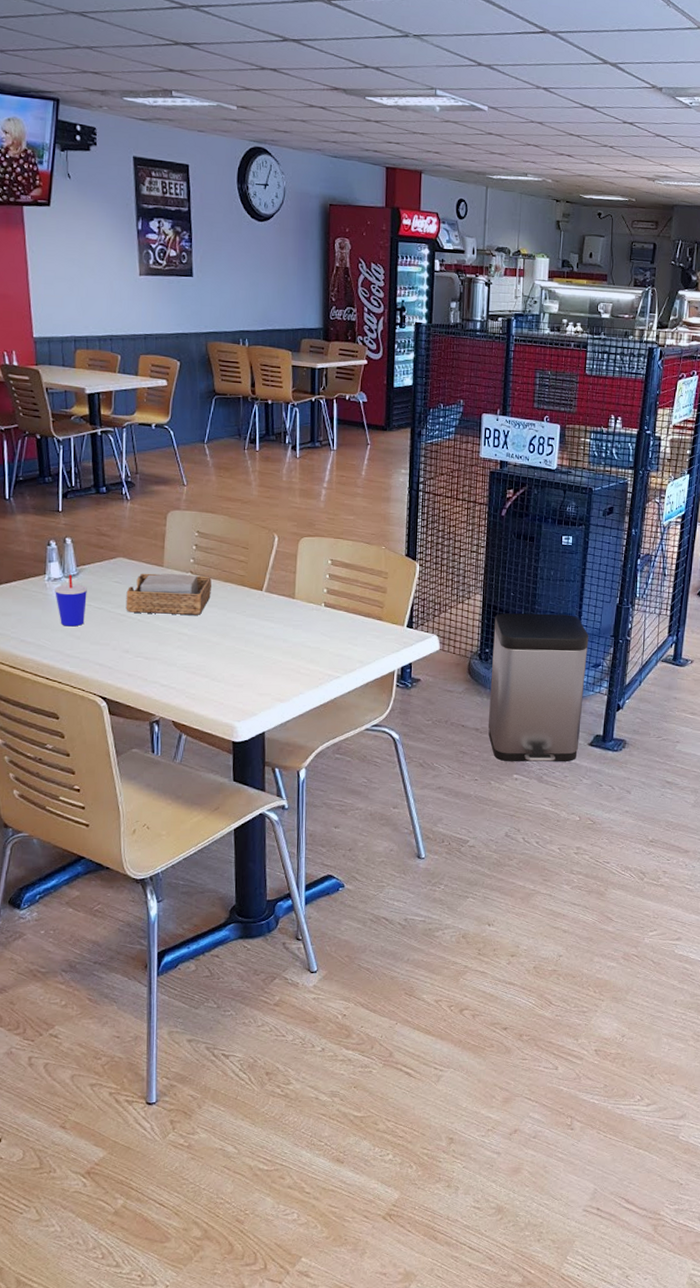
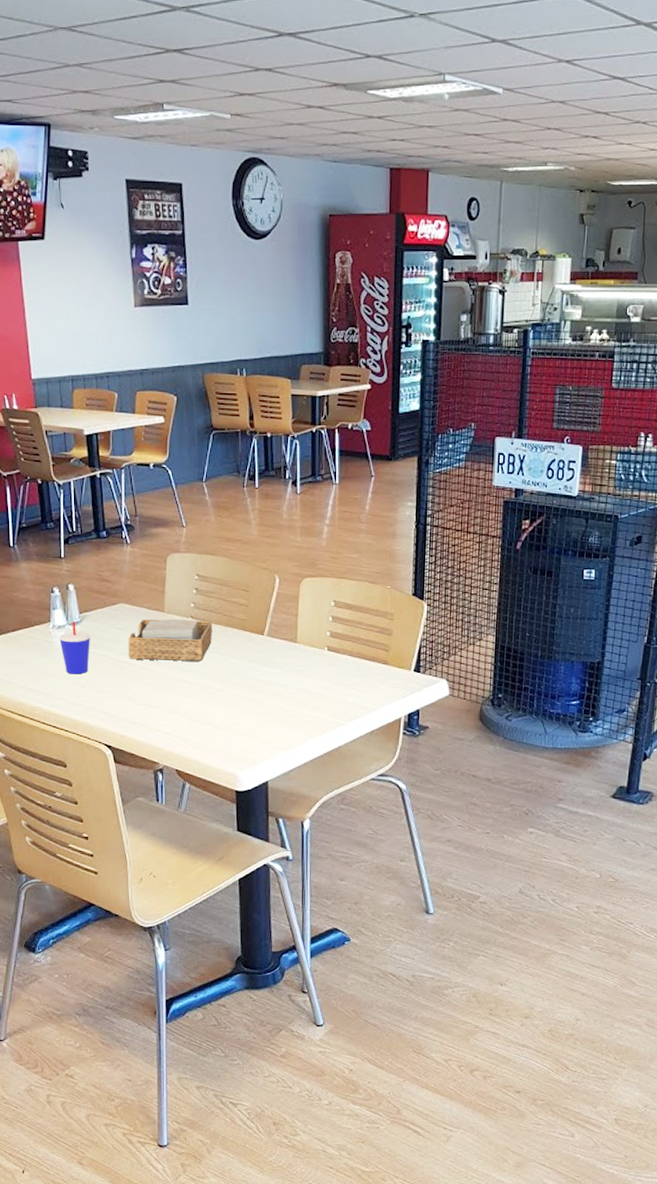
pedal bin: present [488,613,589,762] -> none [501,654,613,815]

